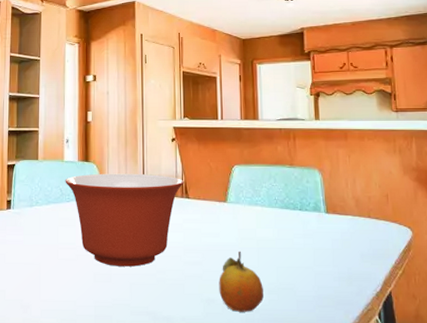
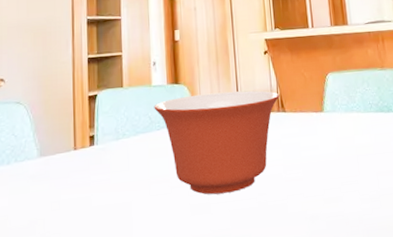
fruit: present [219,251,264,312] -> none [321,161,367,226]

